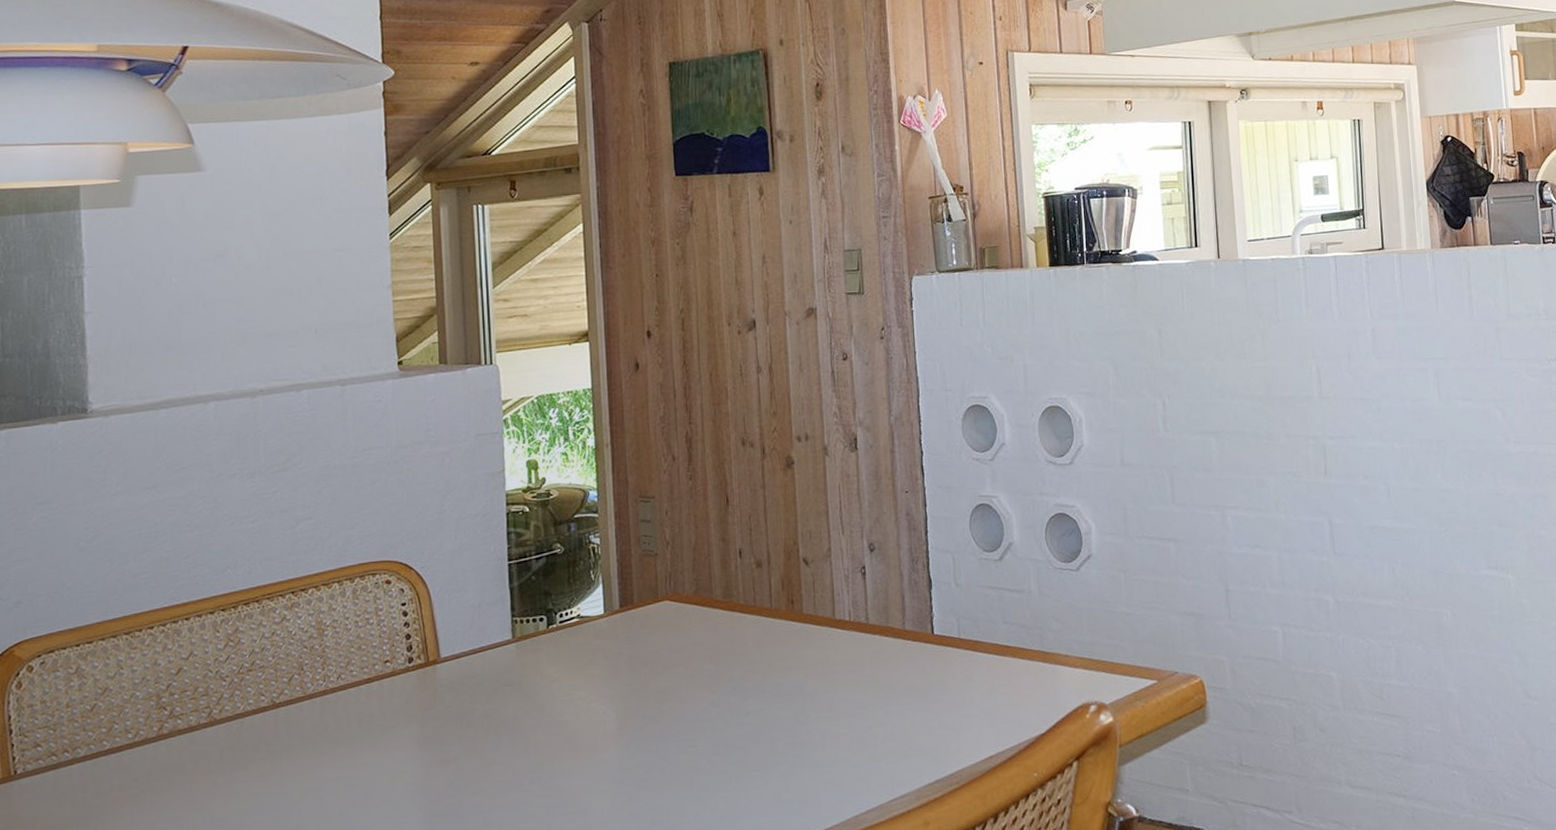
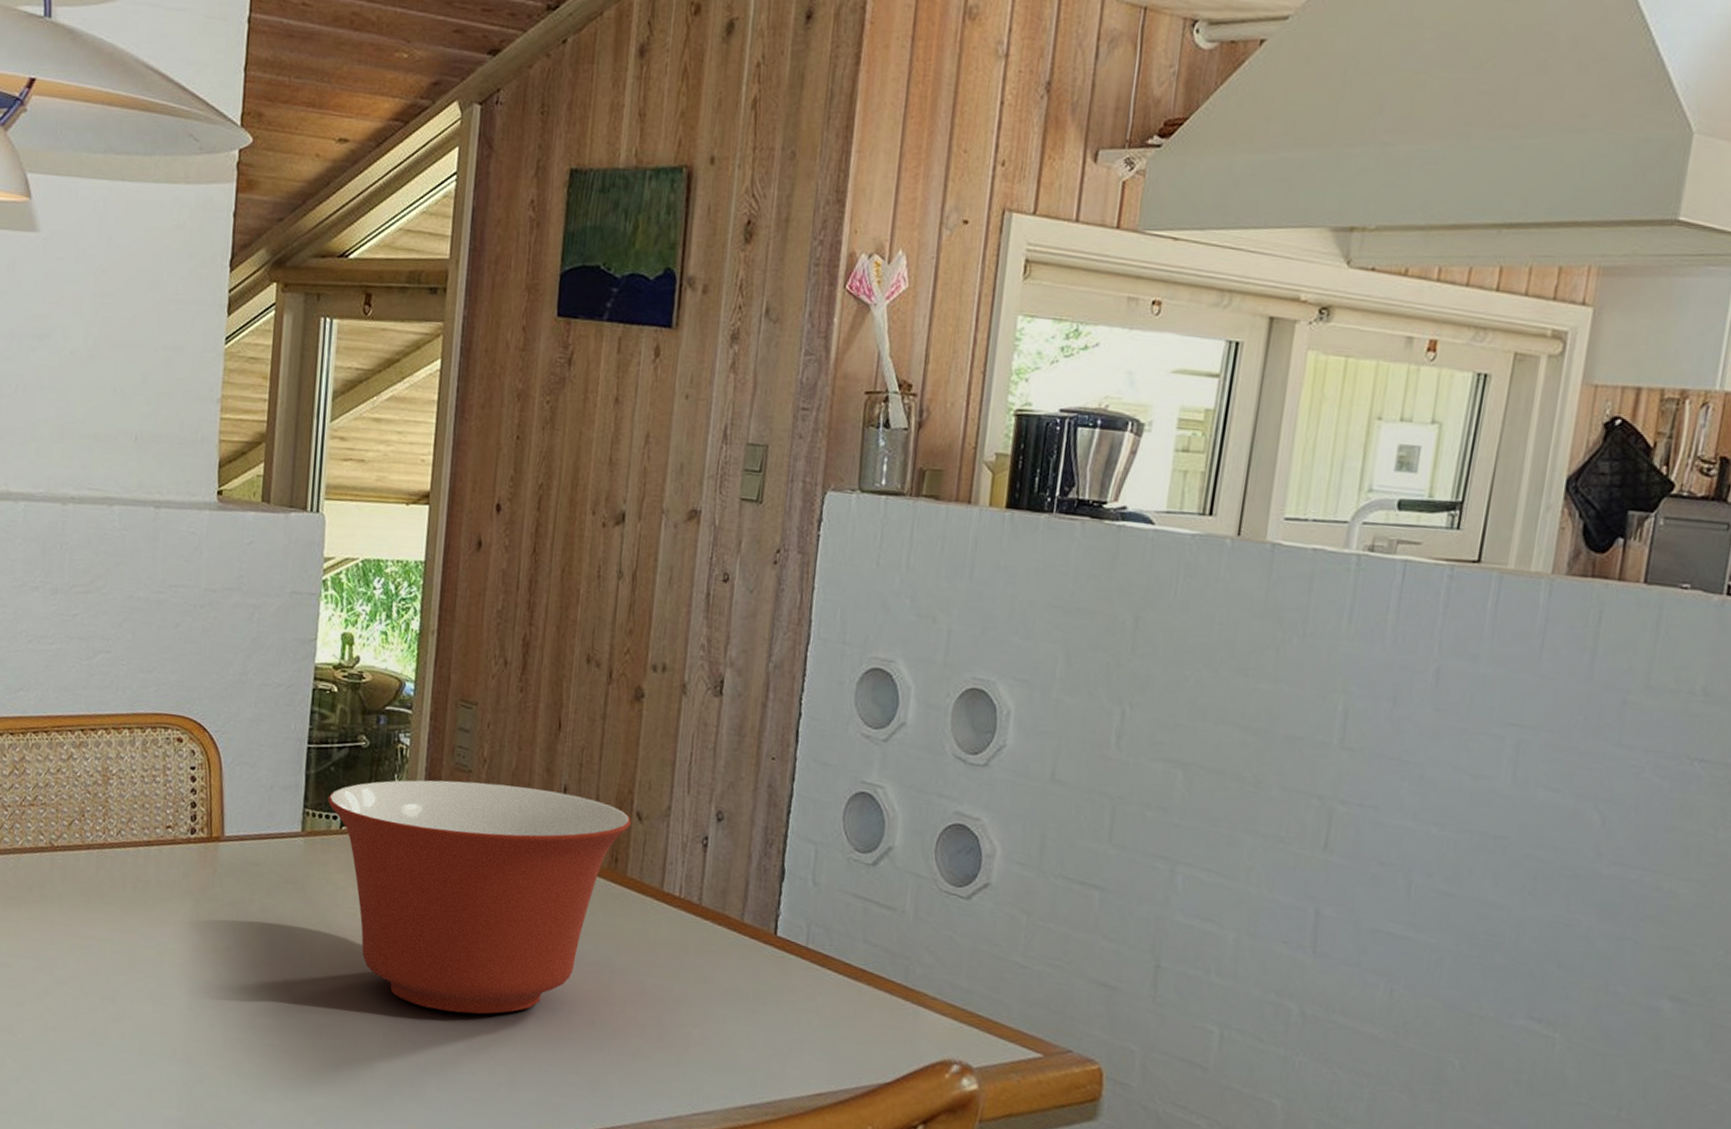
mixing bowl: none [532,555,800,767] -> present [327,779,631,1014]

